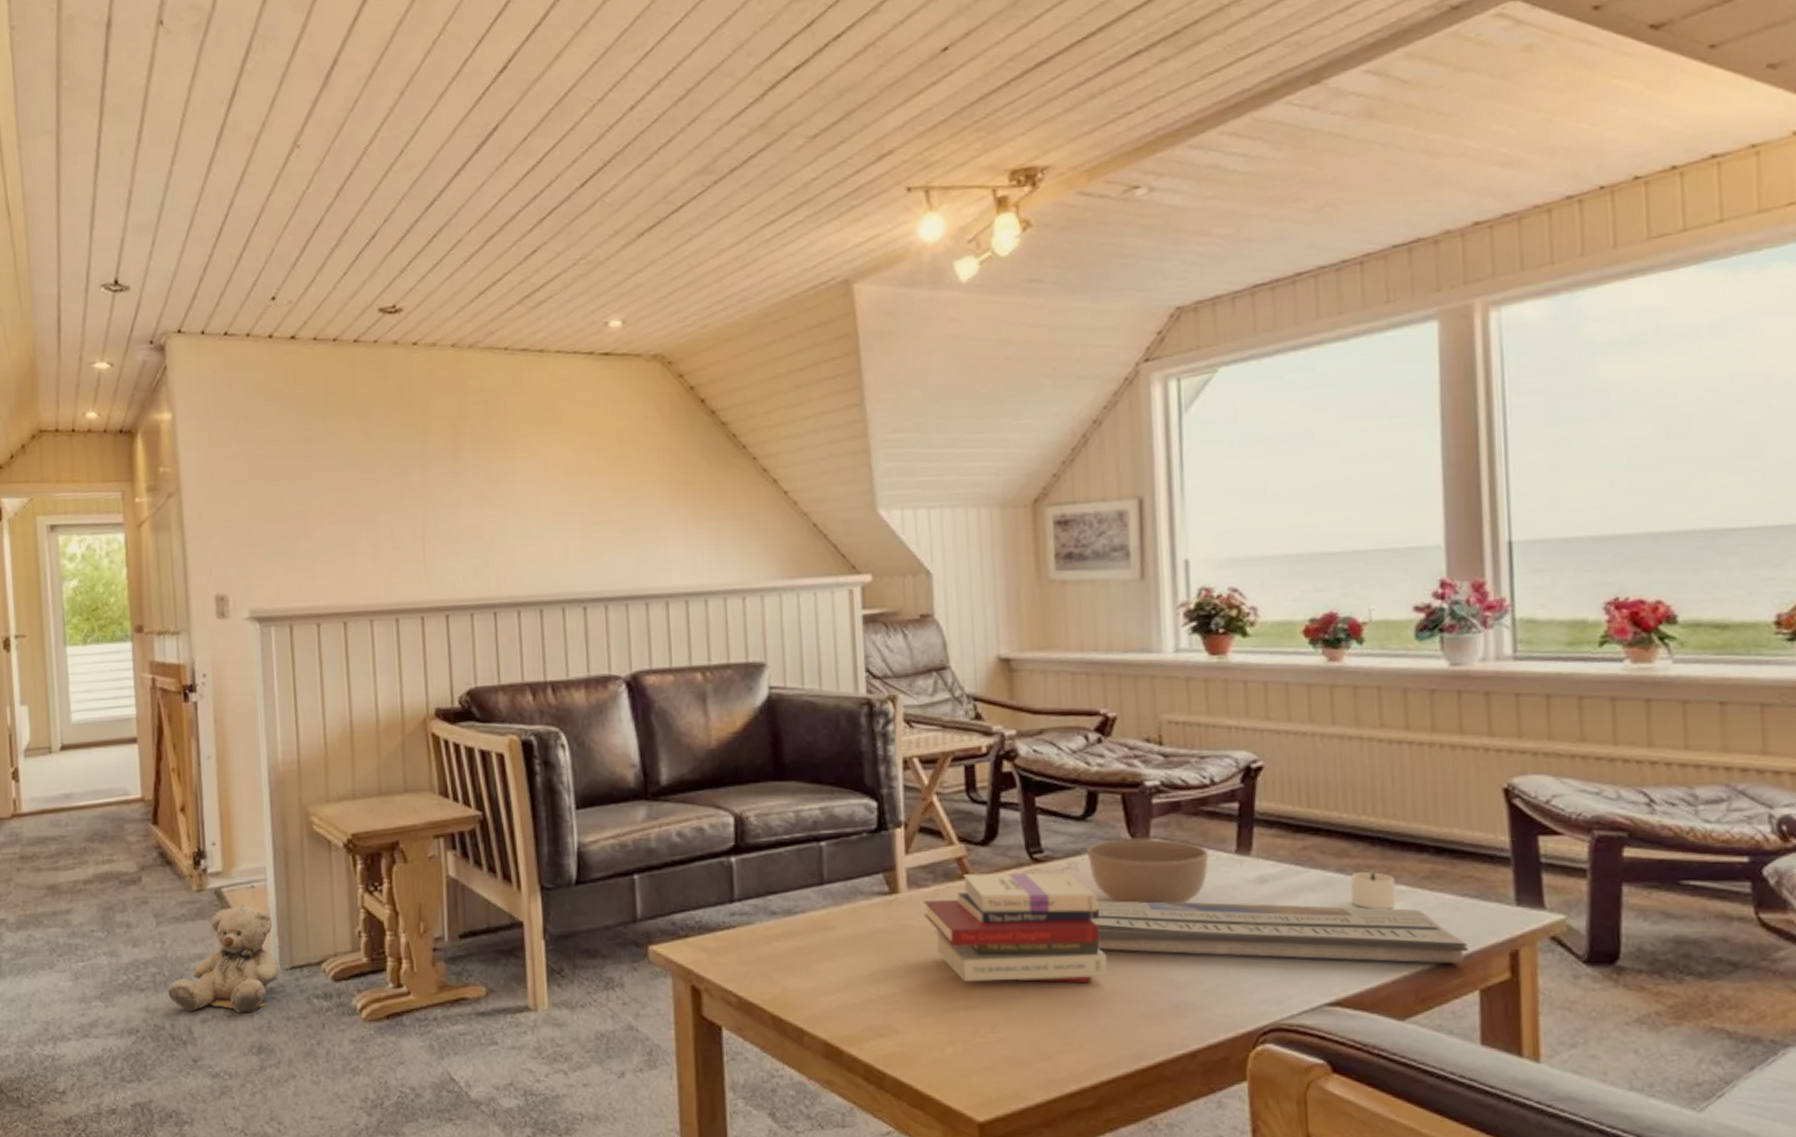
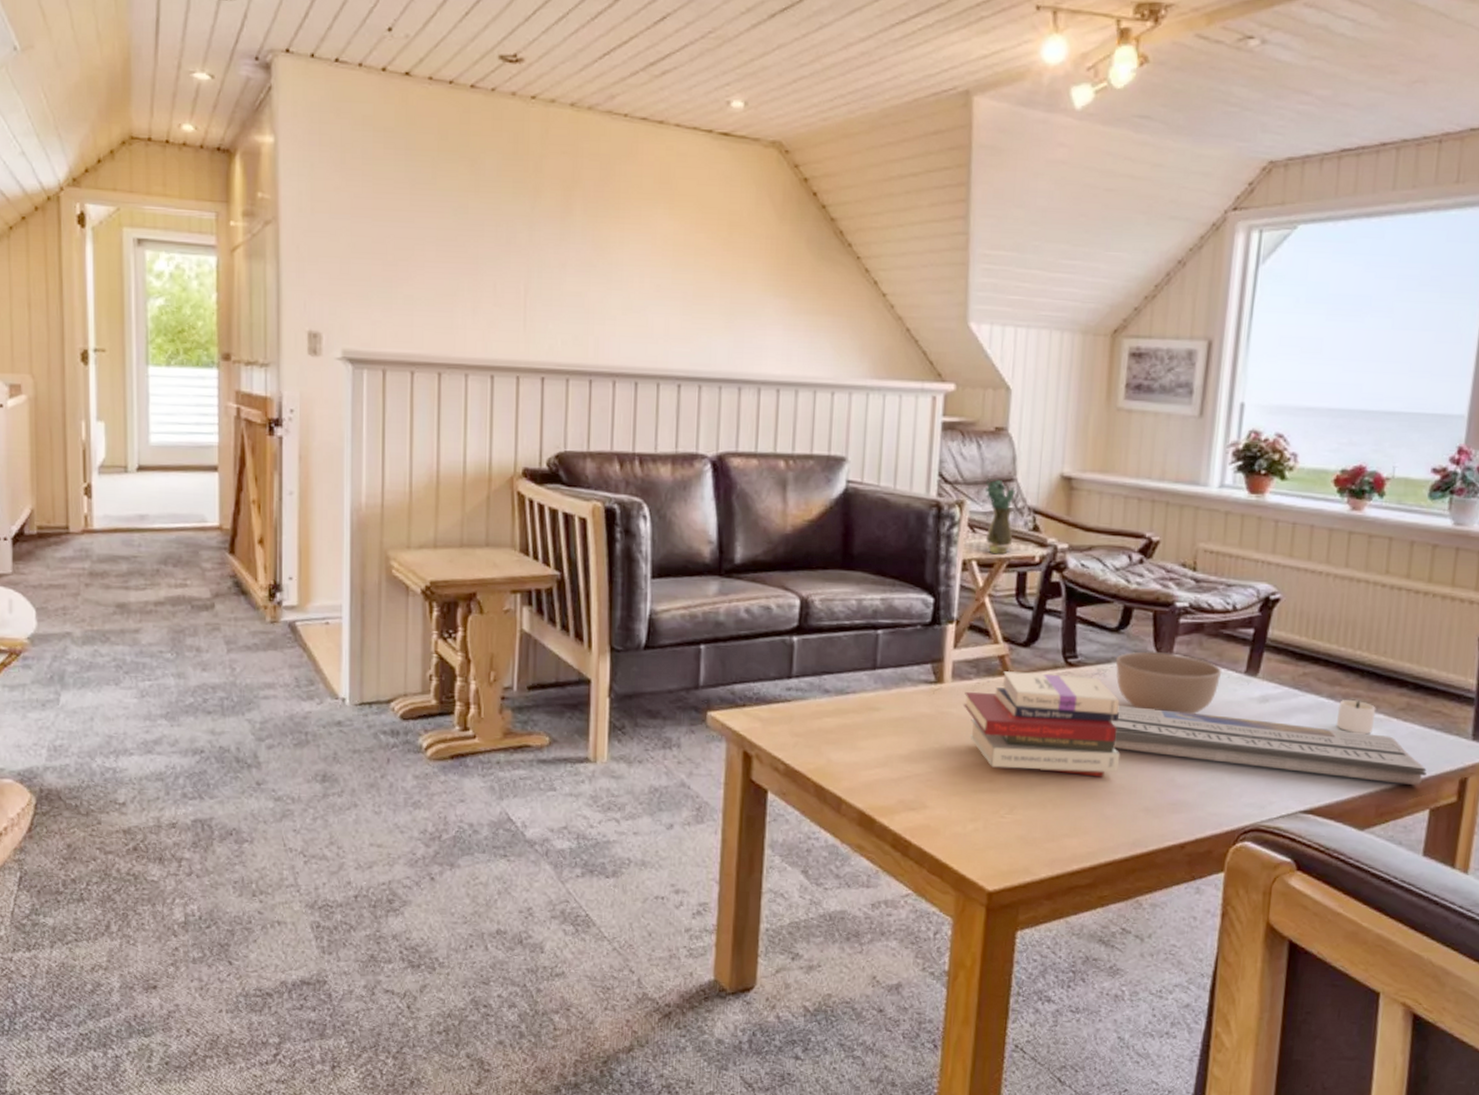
teddy bear: present [168,904,280,1014] -> none [236,639,348,743]
vase: none [916,666,955,749] -> present [984,476,1015,555]

